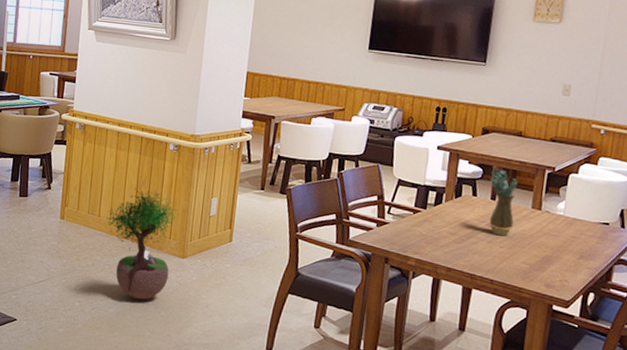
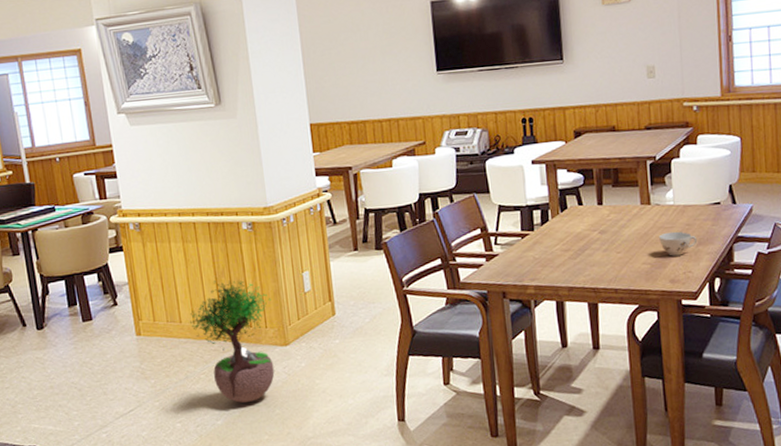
vase: present [489,166,518,236] -> none [592,169,626,241]
teacup: none [542,239,580,264] -> present [659,231,698,256]

